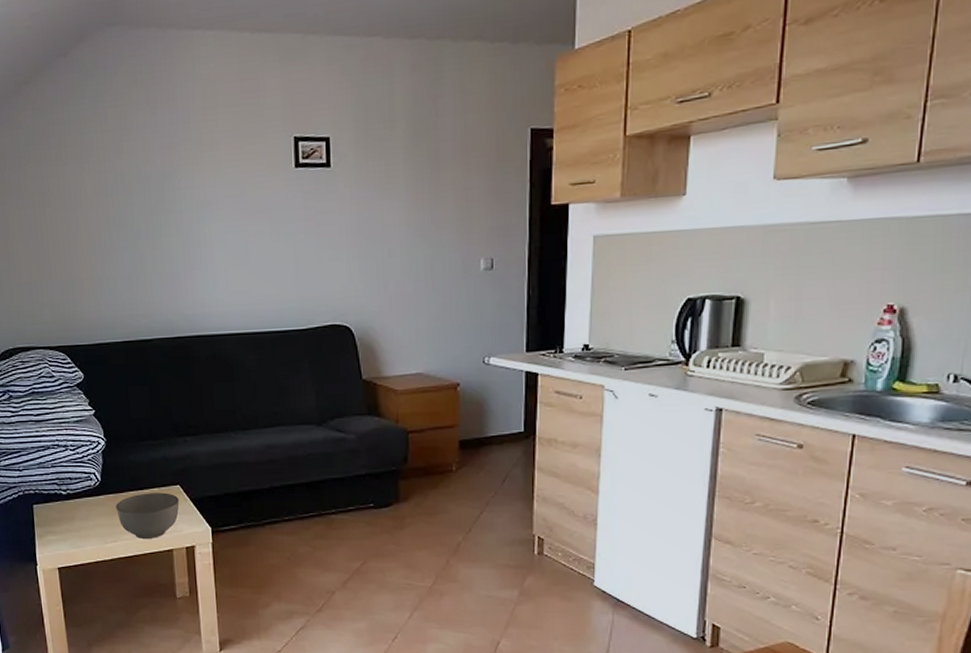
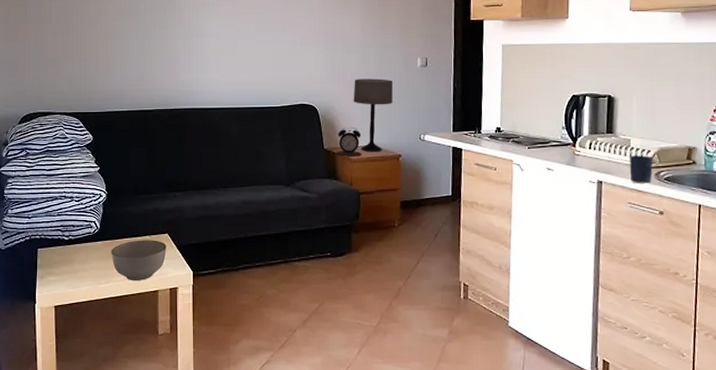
alarm clock: none [376,350,410,388] -> present [335,127,362,157]
table lamp: none [397,288,448,382] -> present [353,78,393,152]
mug: none [760,373,795,411] -> present [629,155,654,184]

